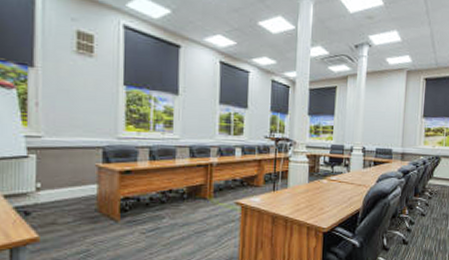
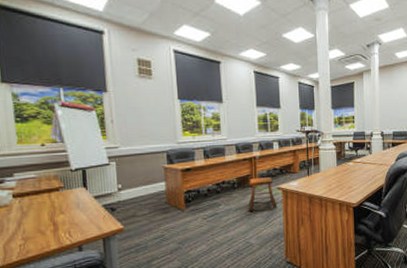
stool: none [197,189,234,228] -> present [248,177,278,211]

